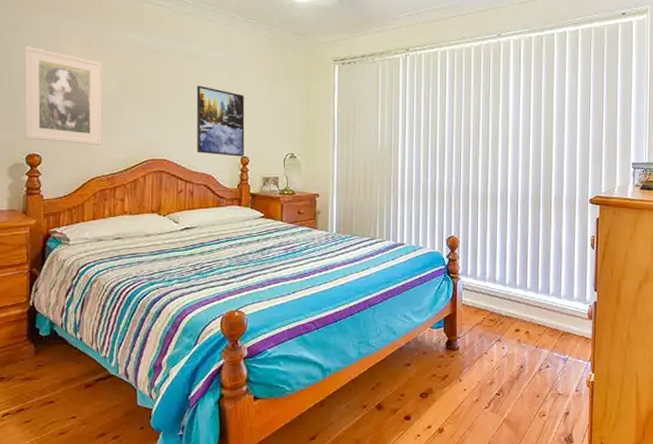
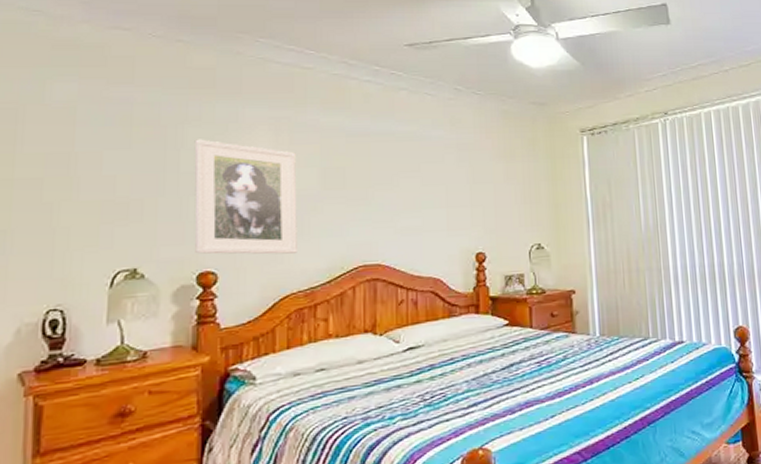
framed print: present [196,85,245,157] -> none [416,171,480,254]

